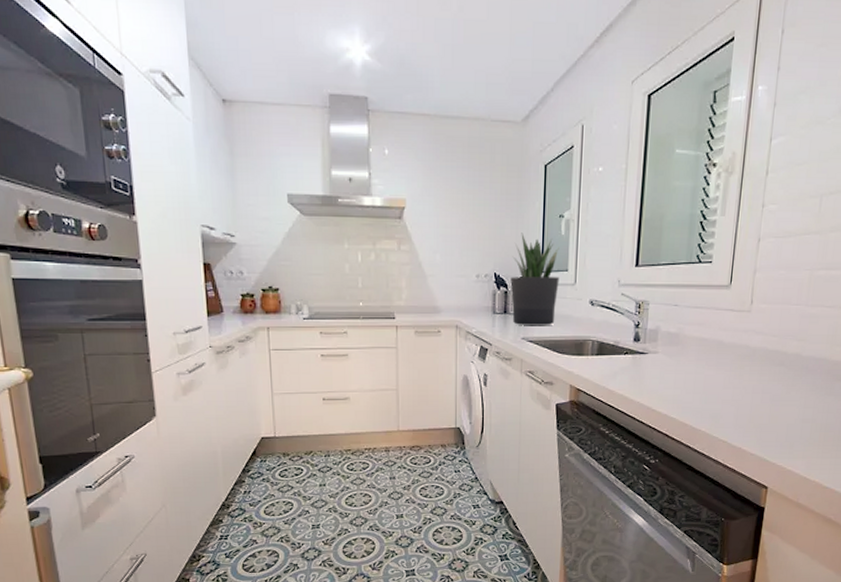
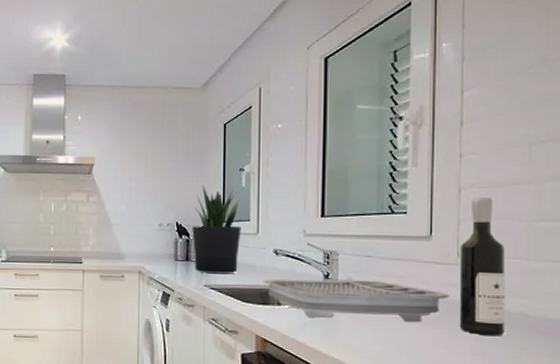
dish rack: none [578,328,741,367] -> present [262,279,450,323]
bottle: none [746,247,790,376] -> present [459,198,506,336]

